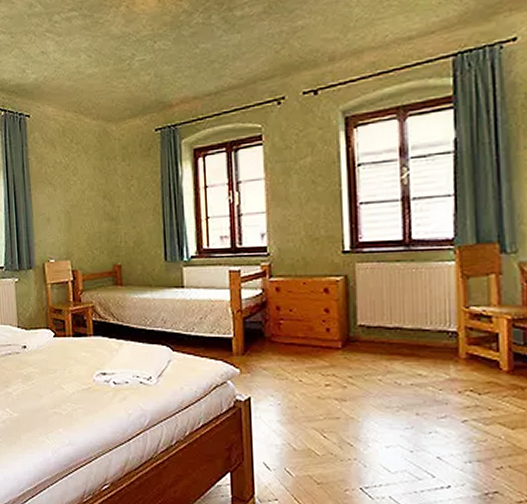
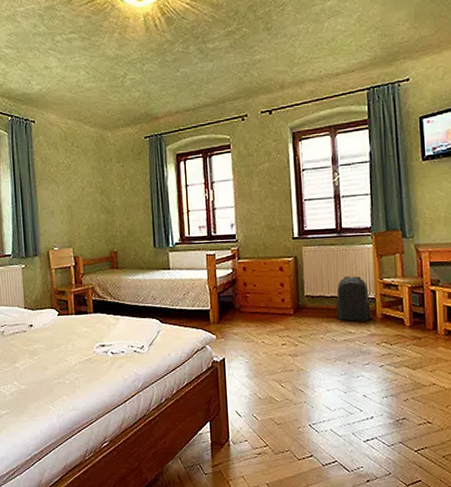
backpack: none [400,301,452,363] -> present [336,275,372,322]

